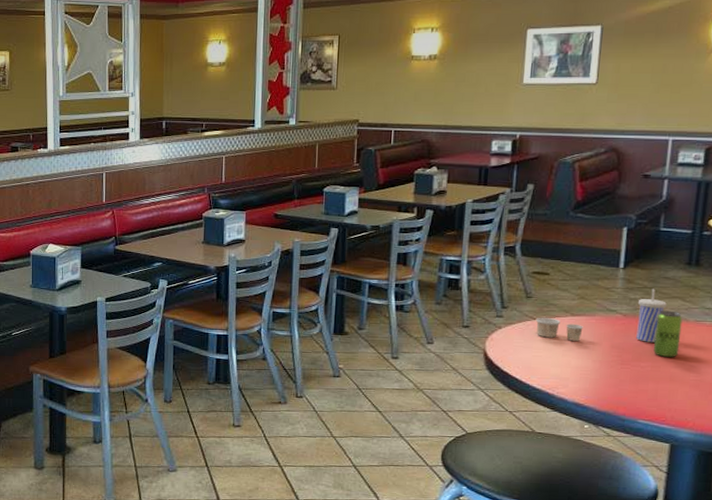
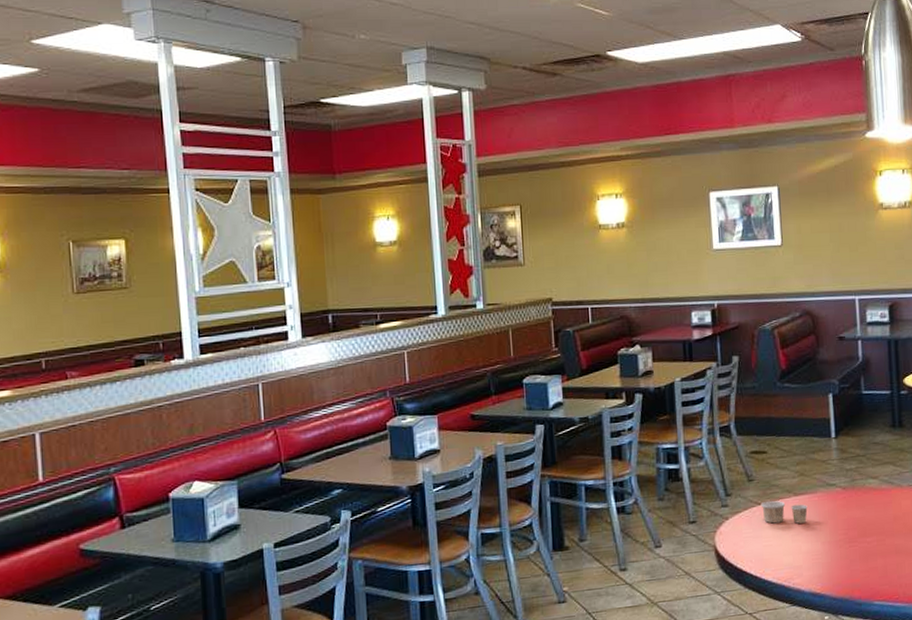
beverage cup: present [636,289,667,342] -> none [853,456,880,515]
beverage can: present [654,310,683,357] -> none [874,477,899,529]

